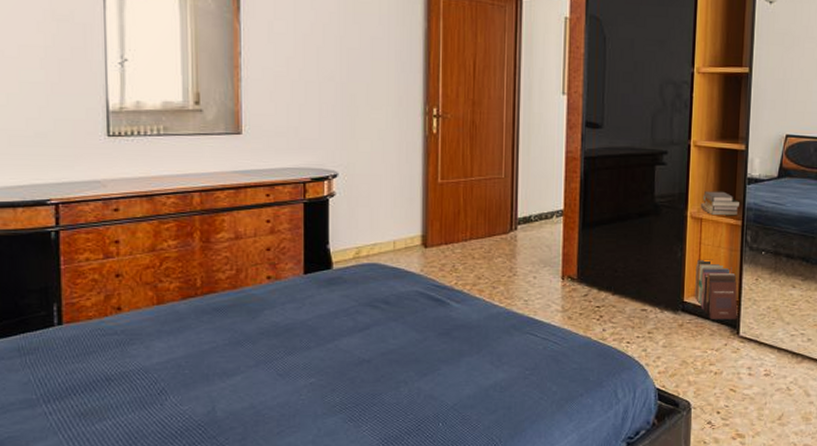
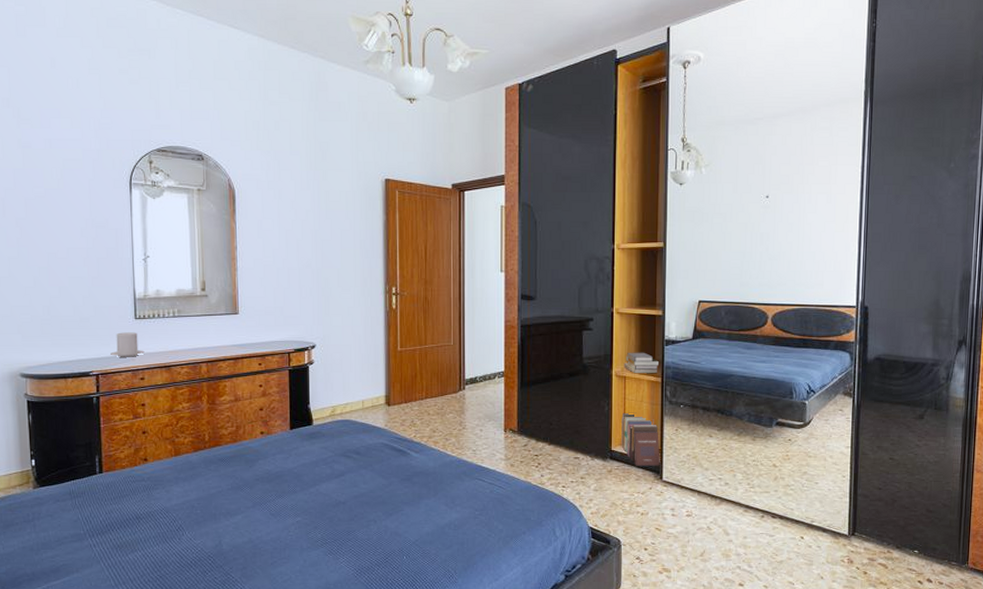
candle: none [73,152,120,183] -> present [109,332,145,357]

